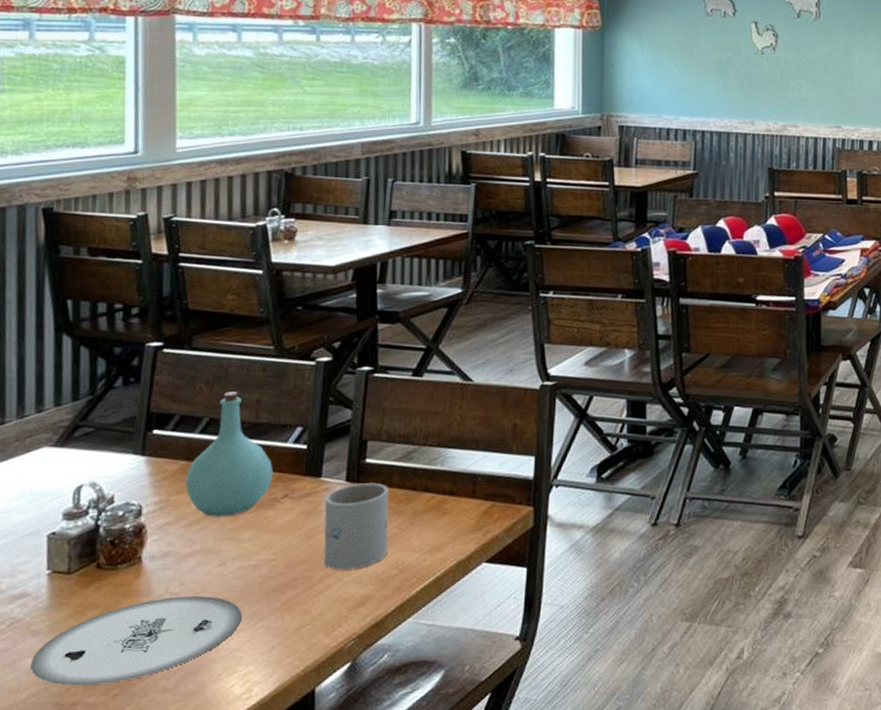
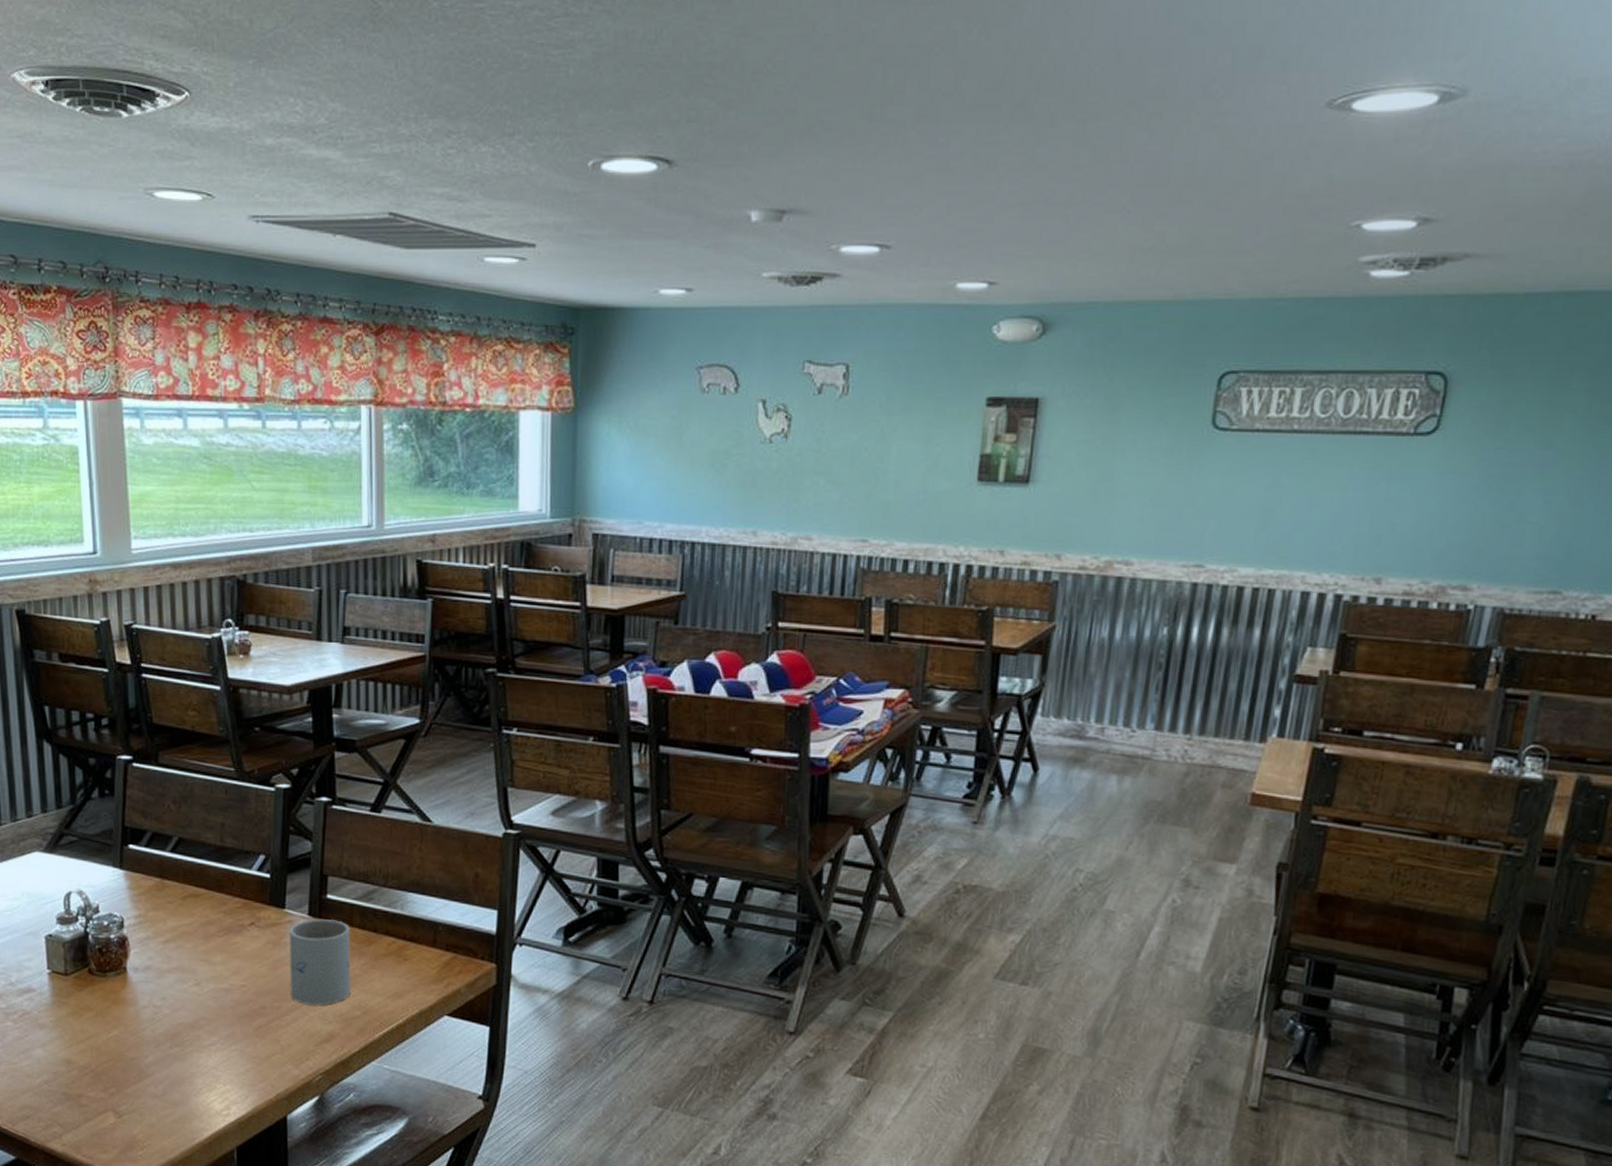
plate: present [30,595,242,686] -> none [41,1009,218,1082]
bottle: present [185,391,273,517] -> none [161,812,240,938]

